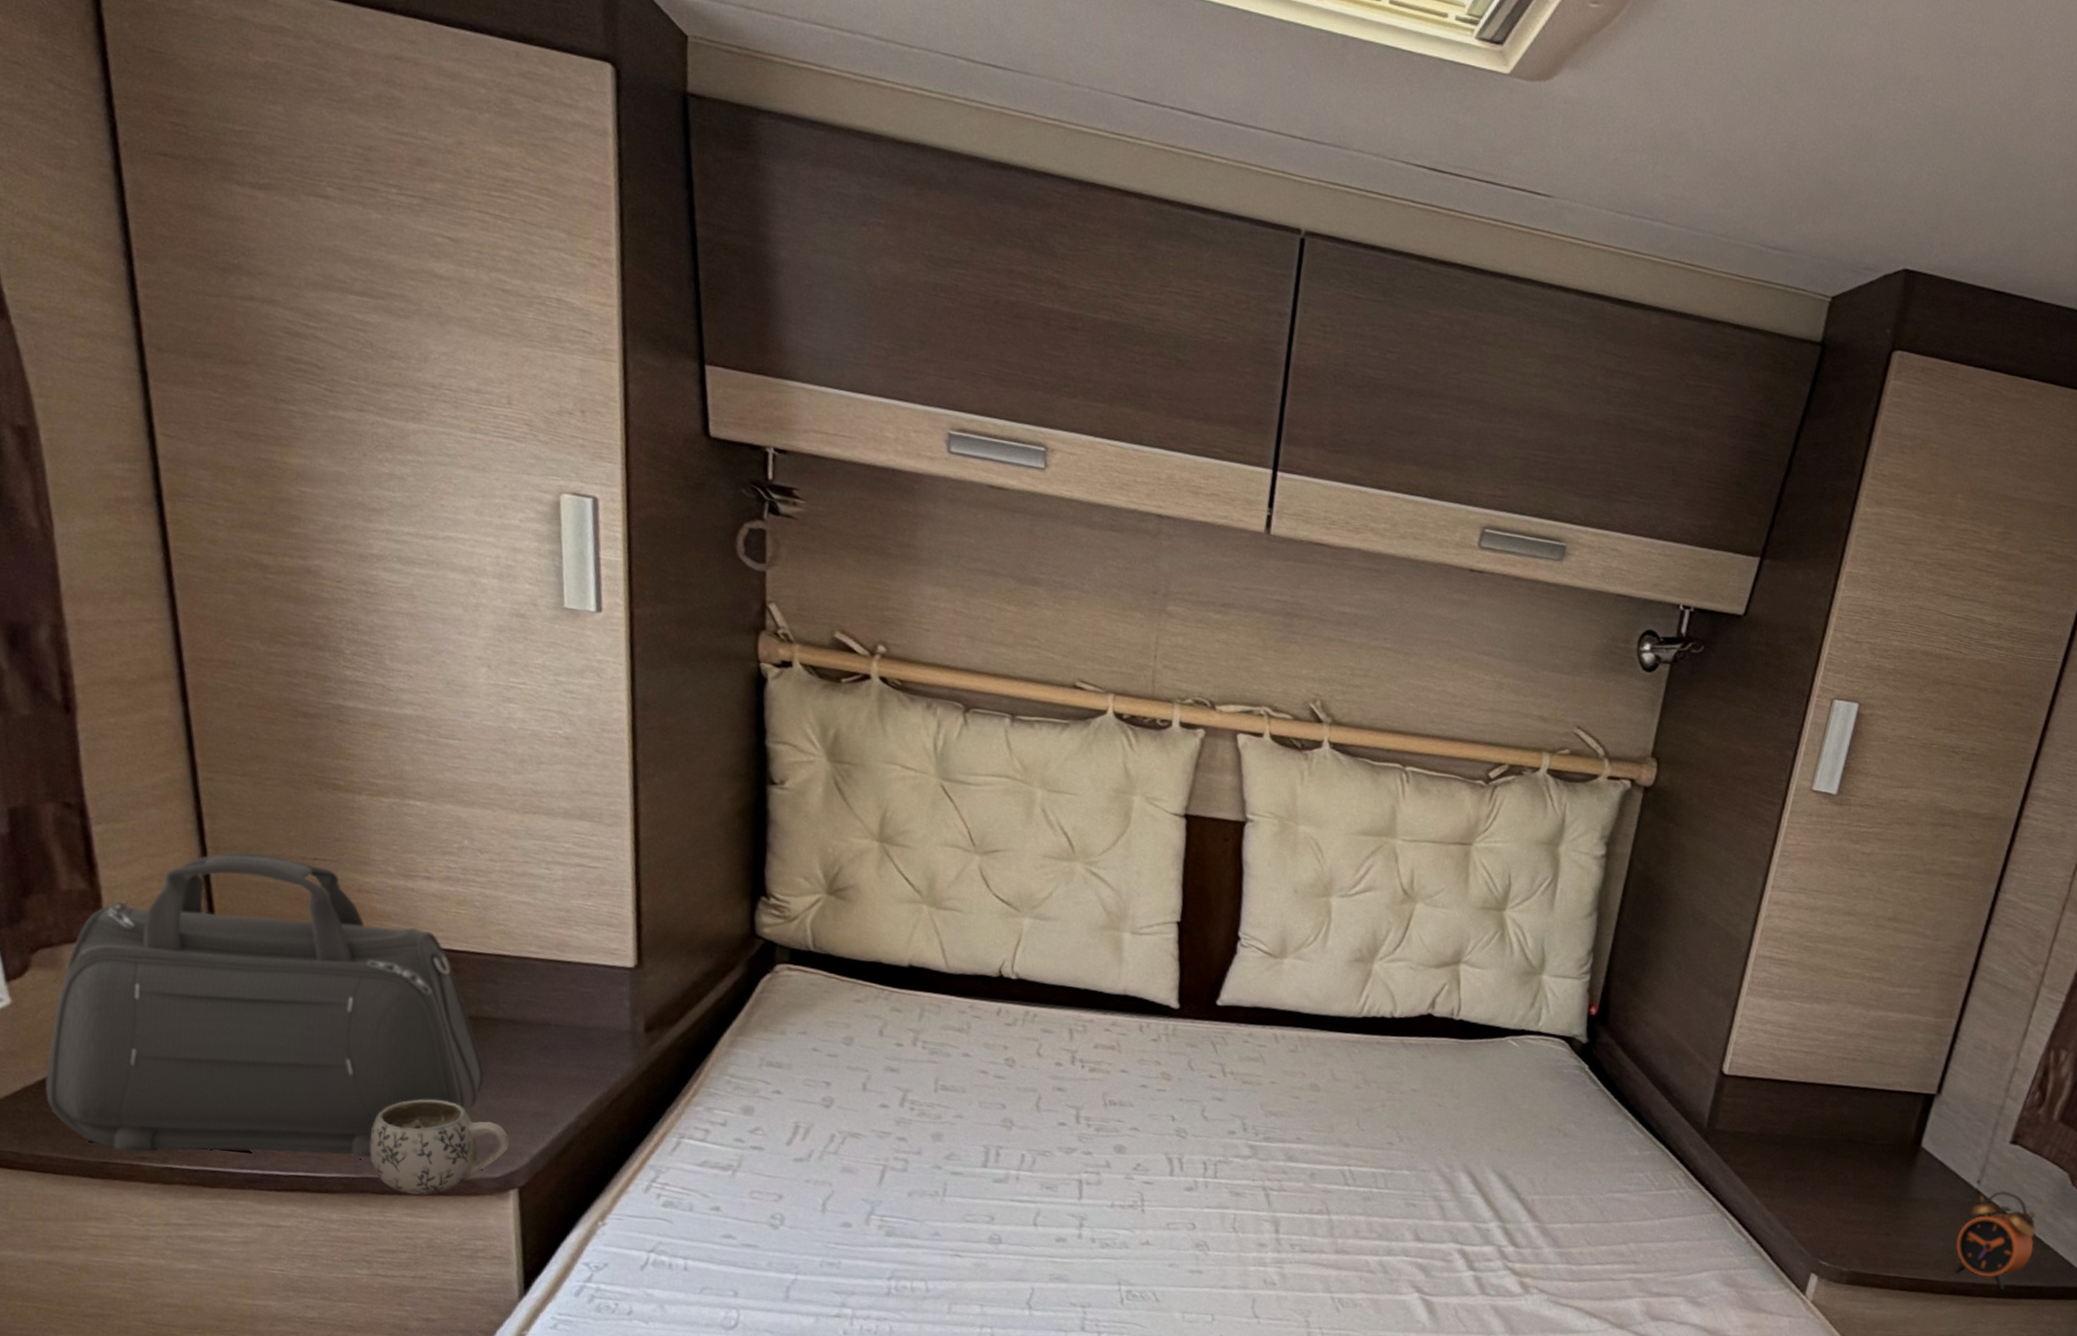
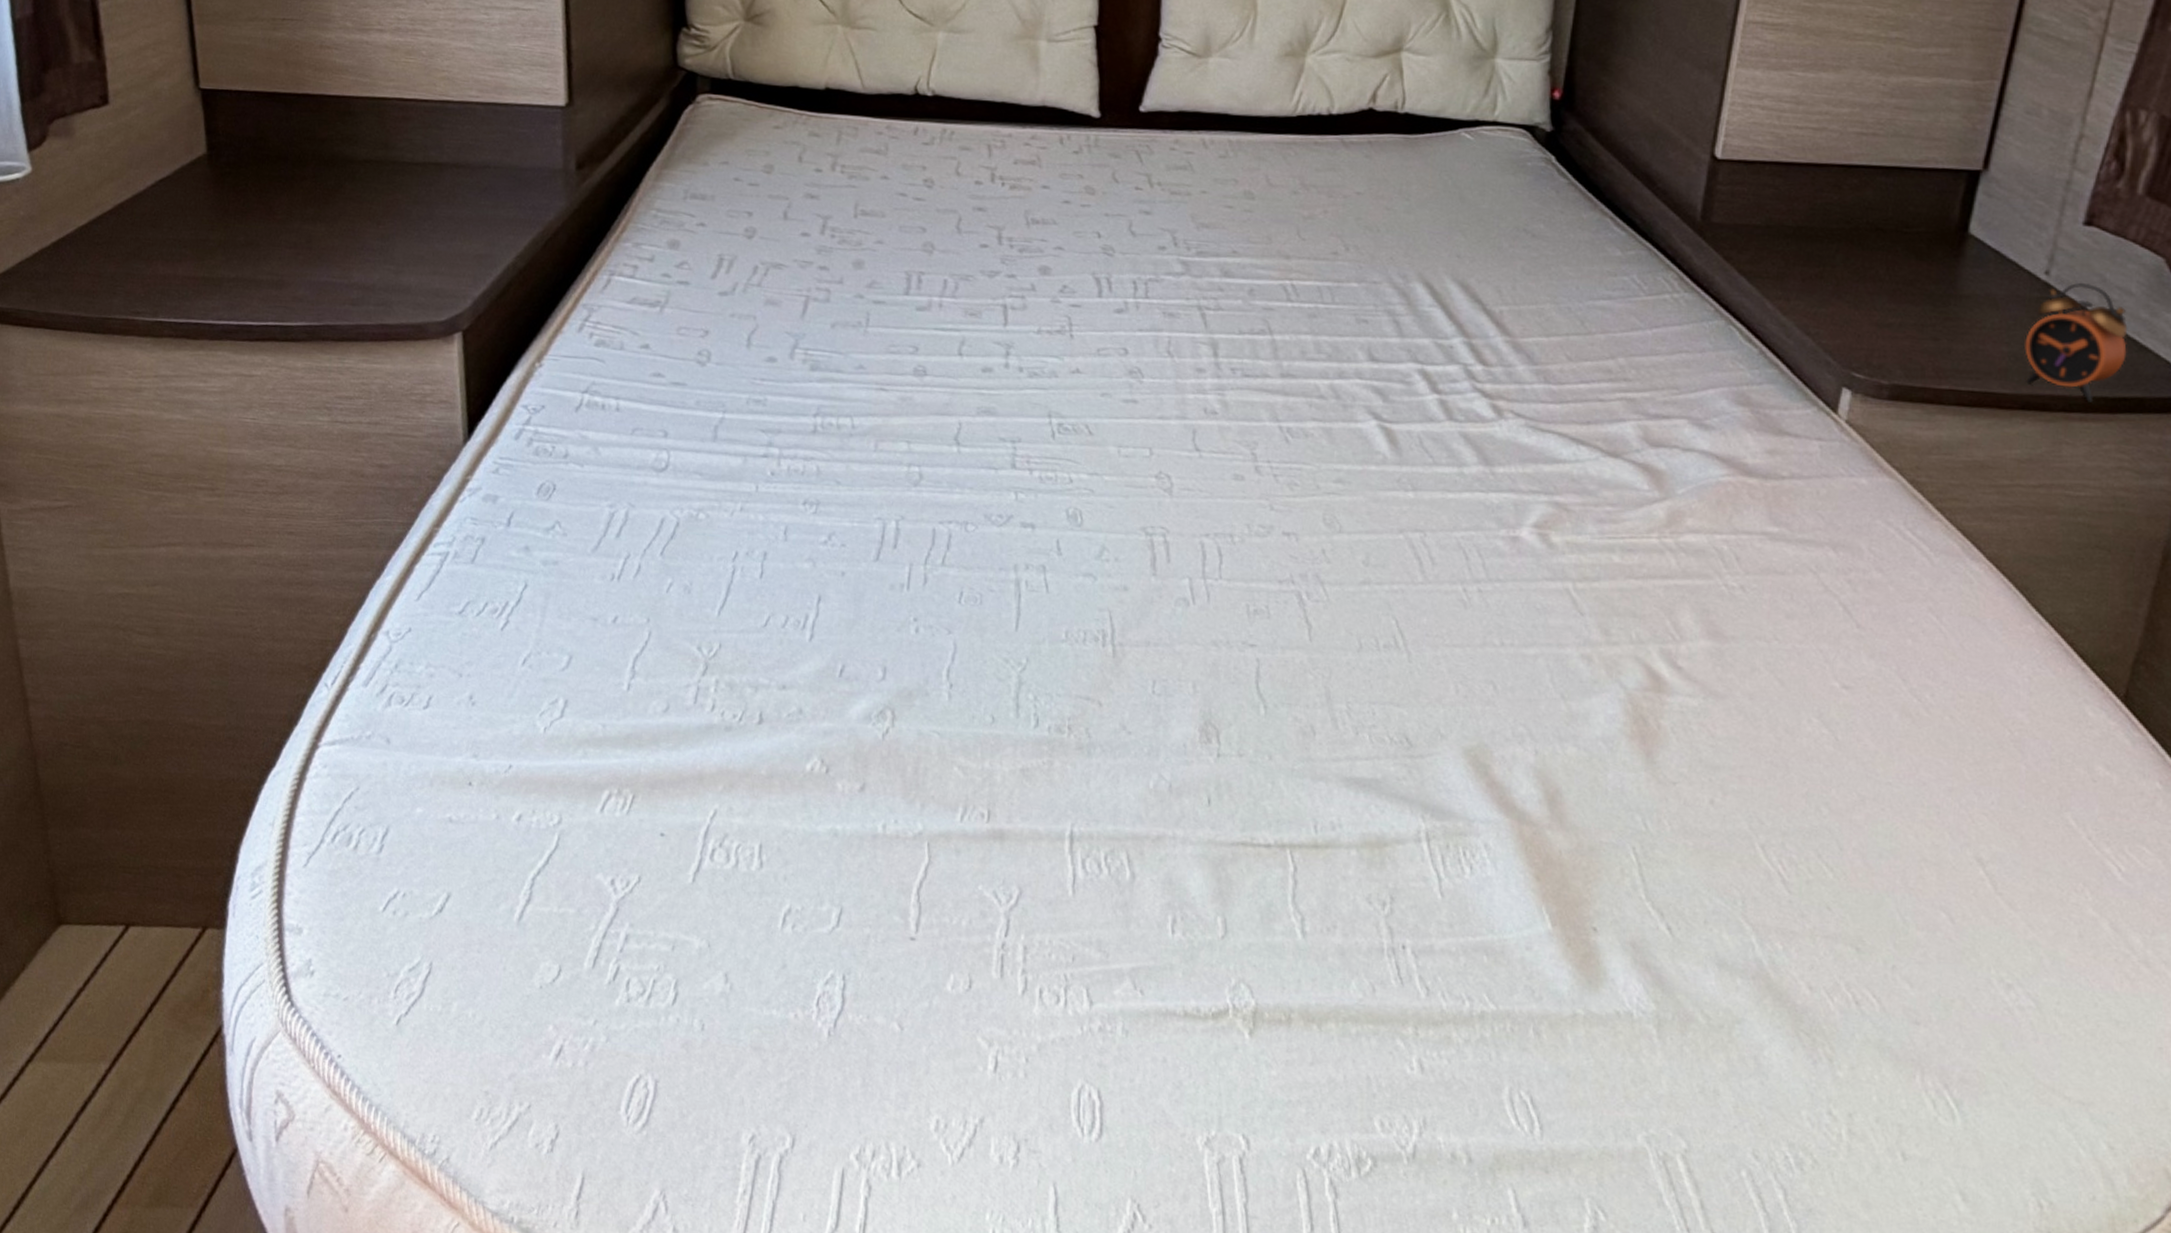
handbag: present [45,851,485,1158] -> none [58,16,431,308]
mug: present [369,1098,509,1196] -> none [330,245,453,342]

